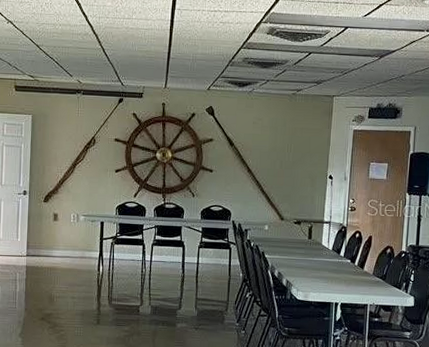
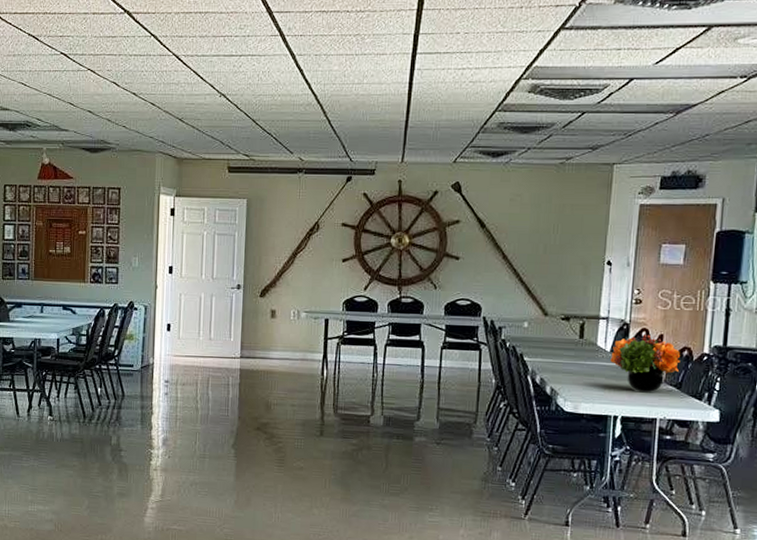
flower arrangement: none [332,236,385,284] -> present [610,334,681,393]

